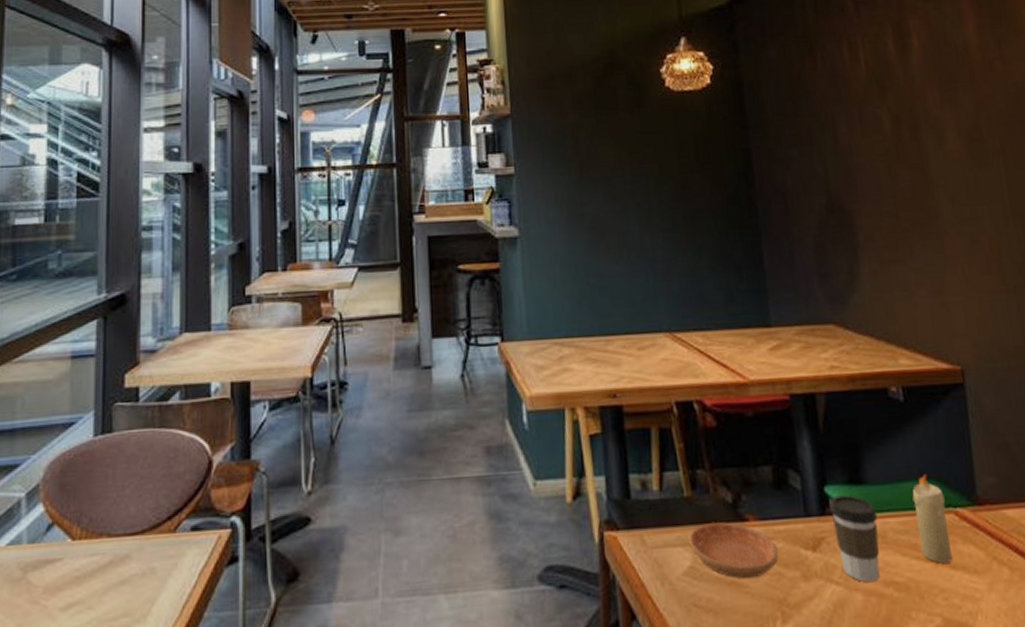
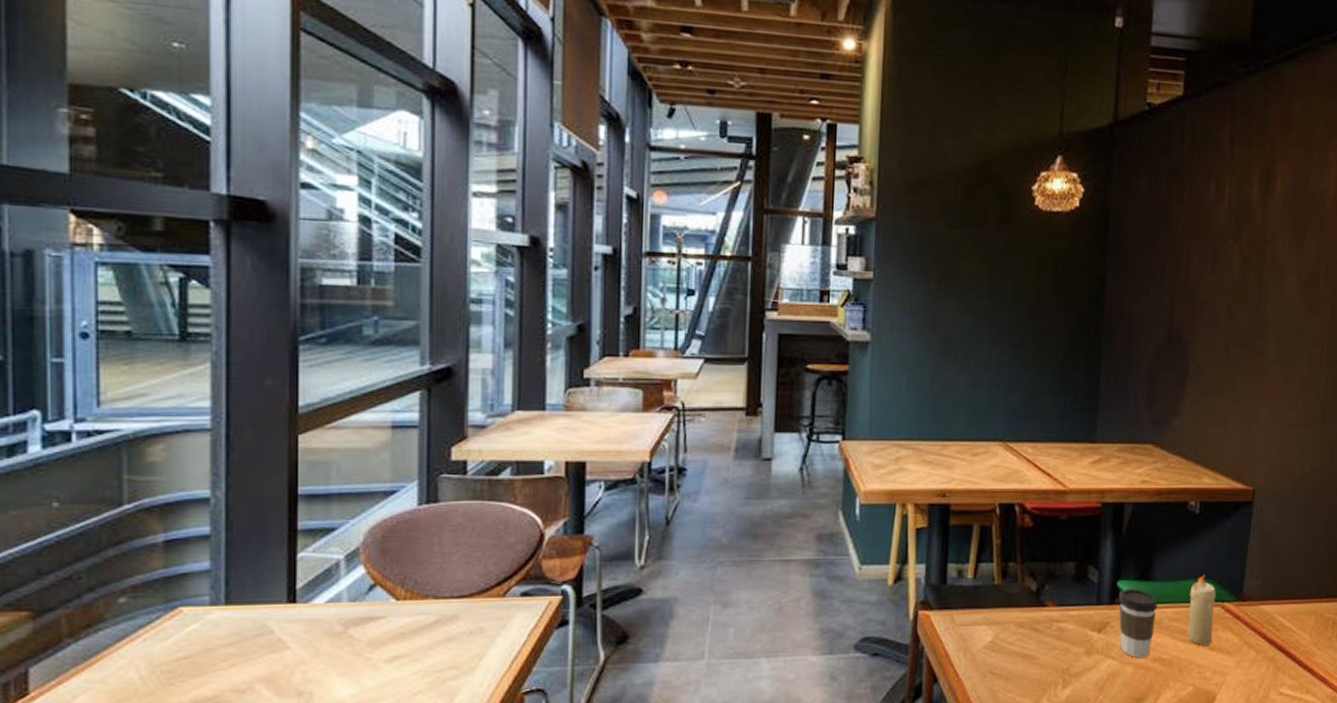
saucer: present [689,522,778,579] -> none [993,607,1068,653]

